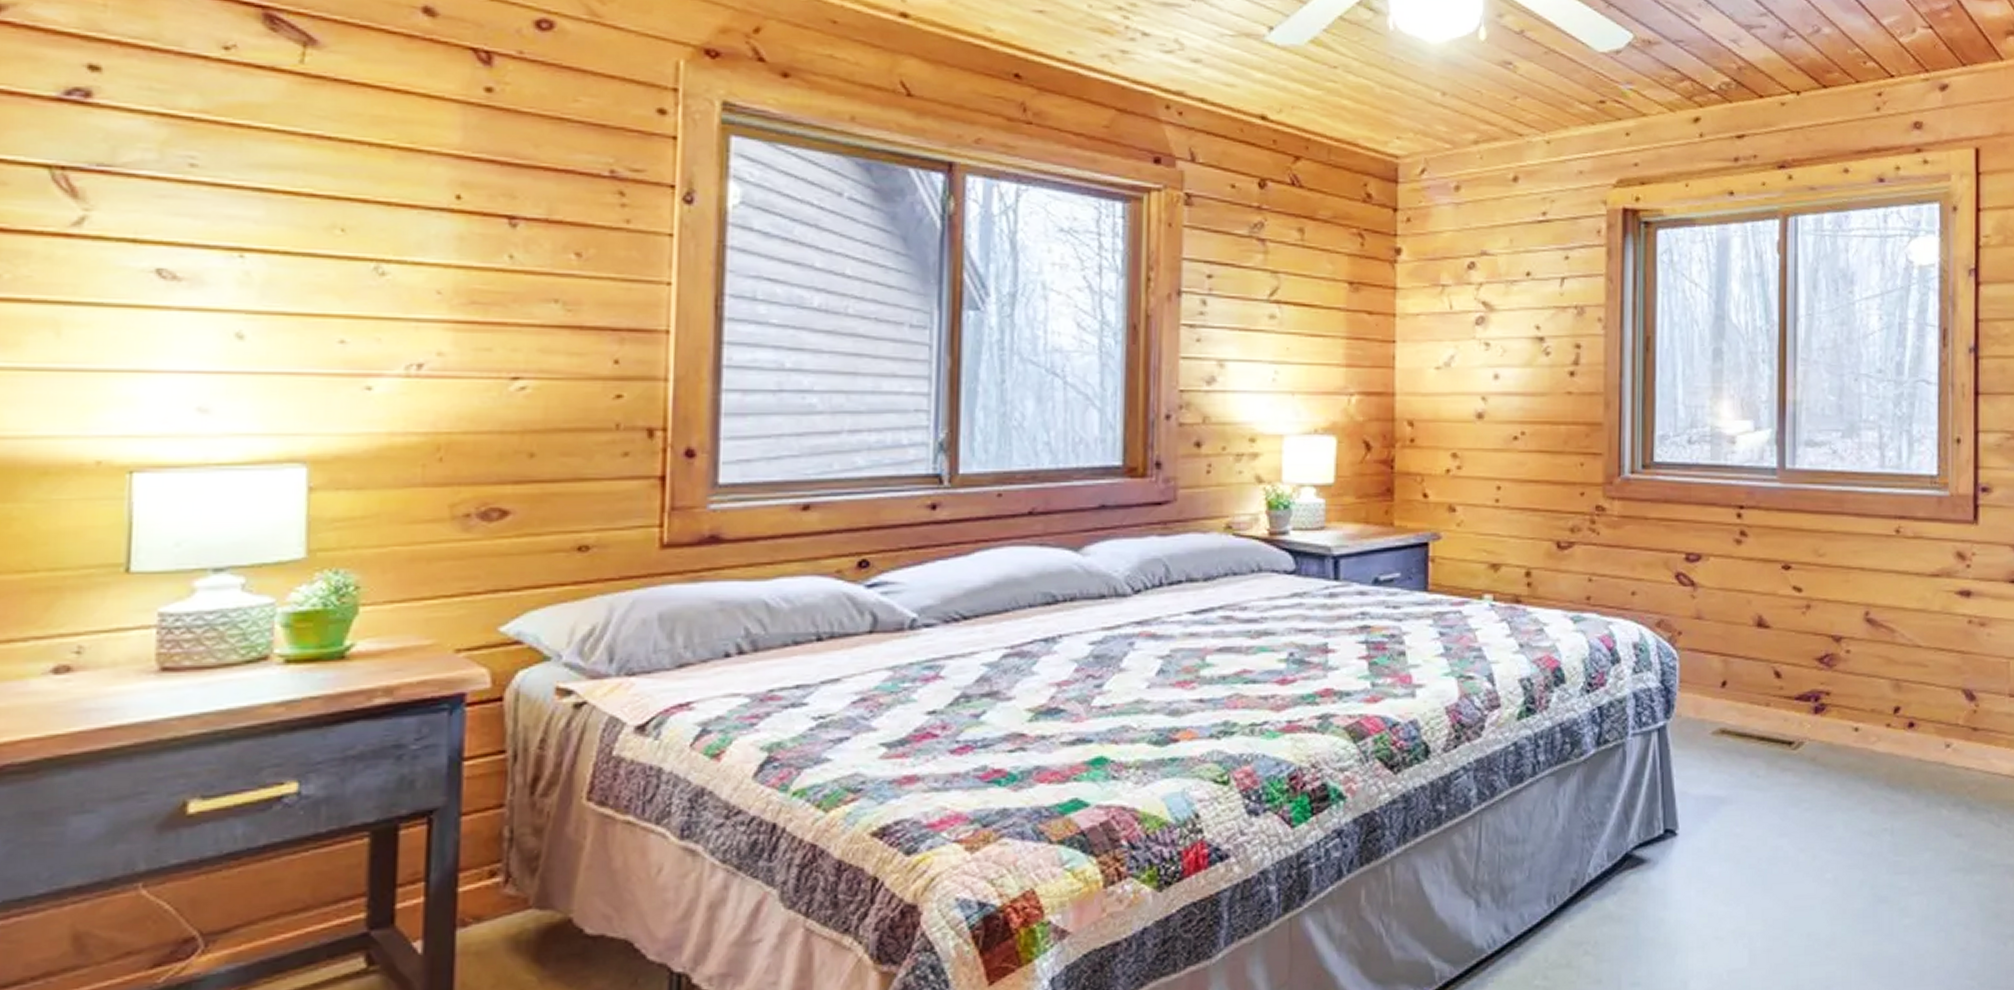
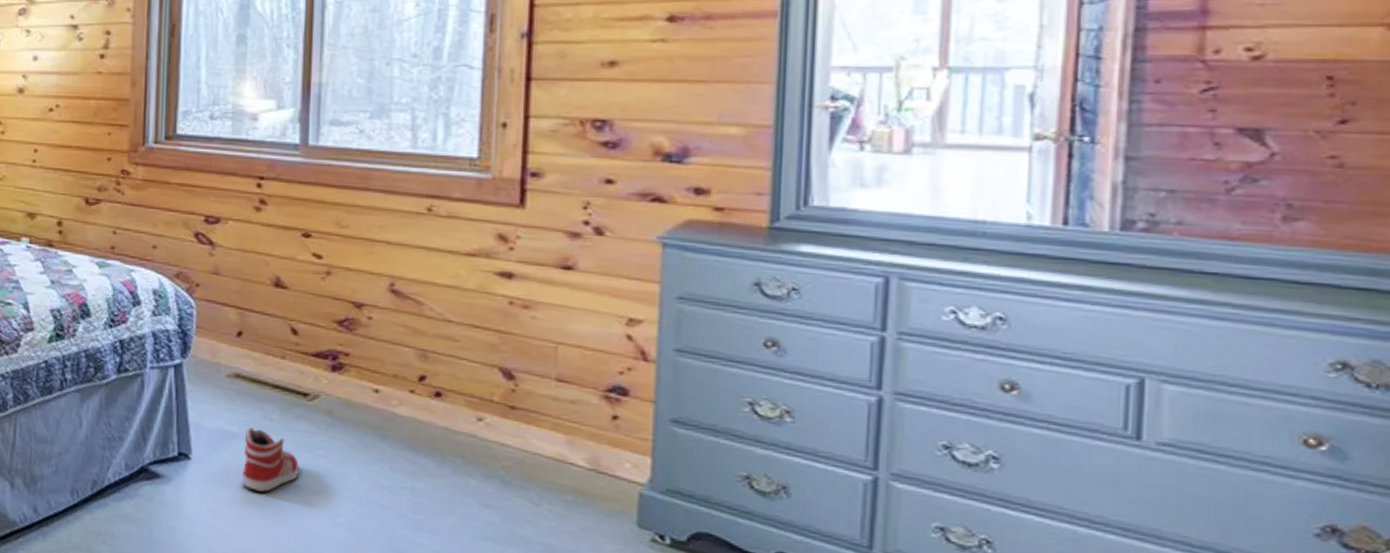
sneaker: none [1730,787,1786,861] -> present [241,427,299,493]

